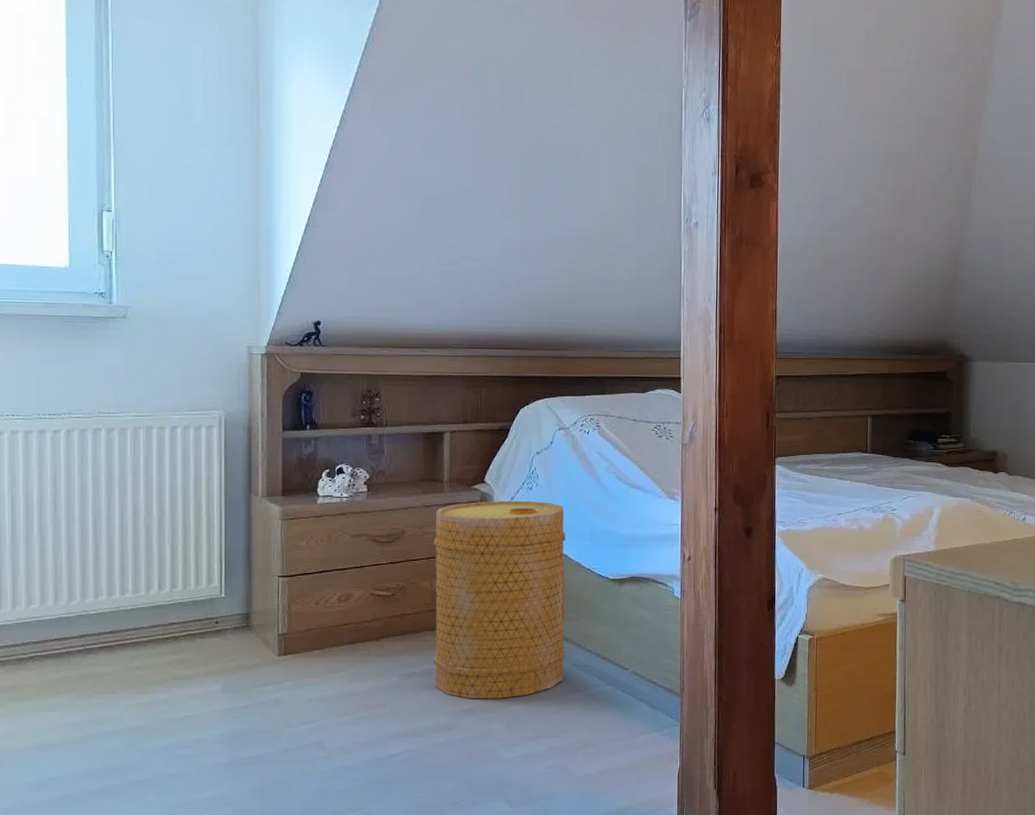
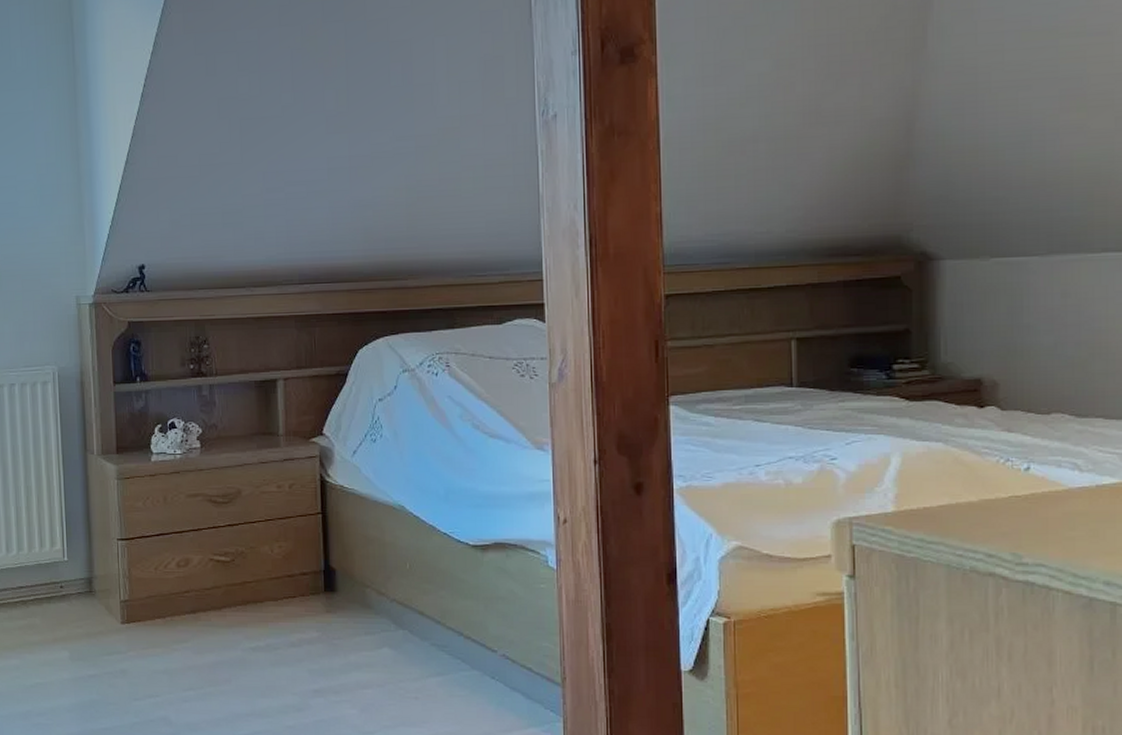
basket: present [433,500,566,699] -> none [272,454,423,680]

